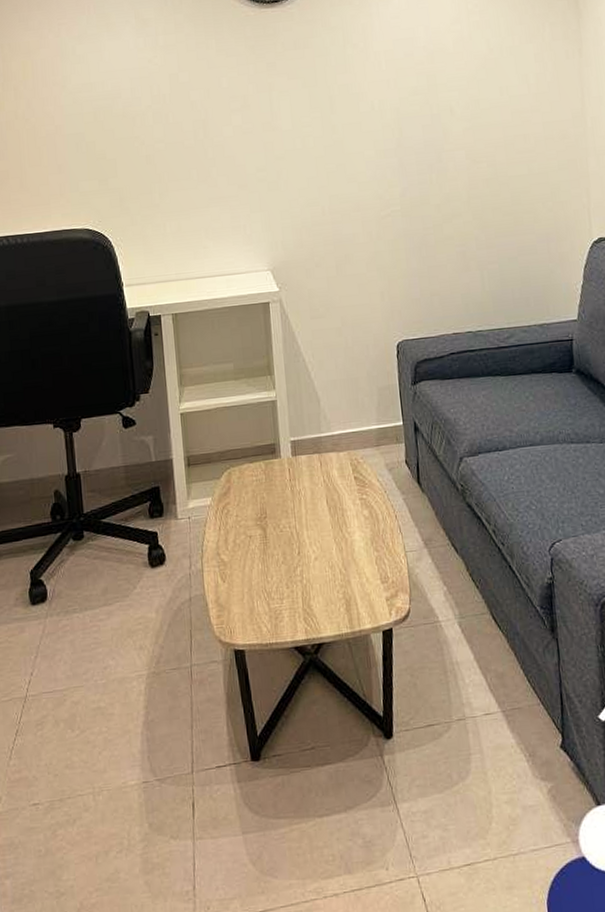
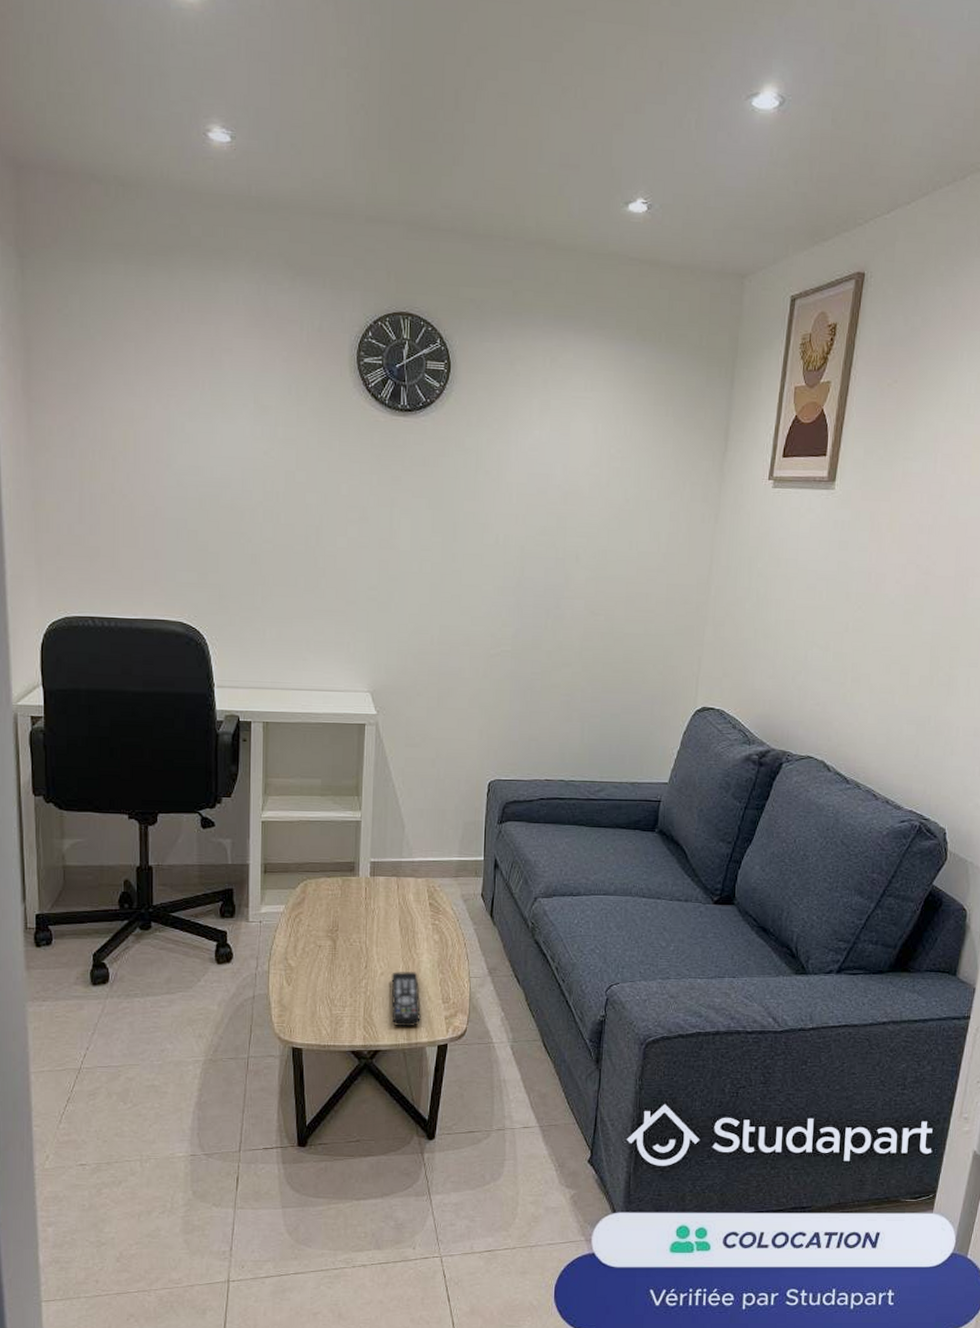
remote control: none [325,552,362,615] -> present [391,971,422,1027]

